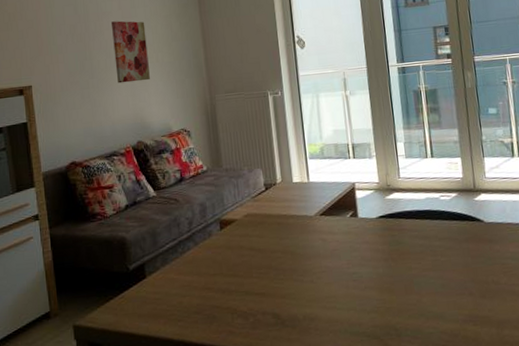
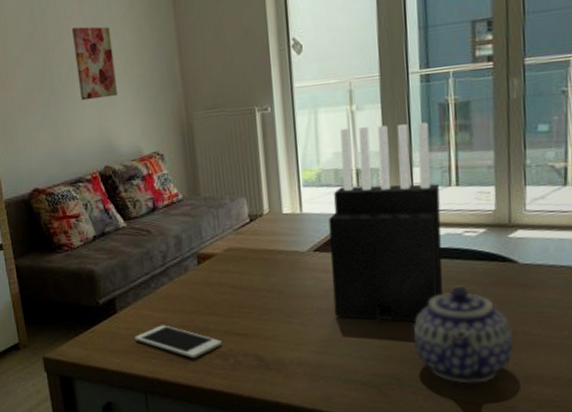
cell phone: none [162,287,243,320] -> present [135,325,222,359]
knife block: none [331,105,427,279] -> present [328,122,443,323]
teapot: none [405,242,487,330] -> present [413,285,513,384]

